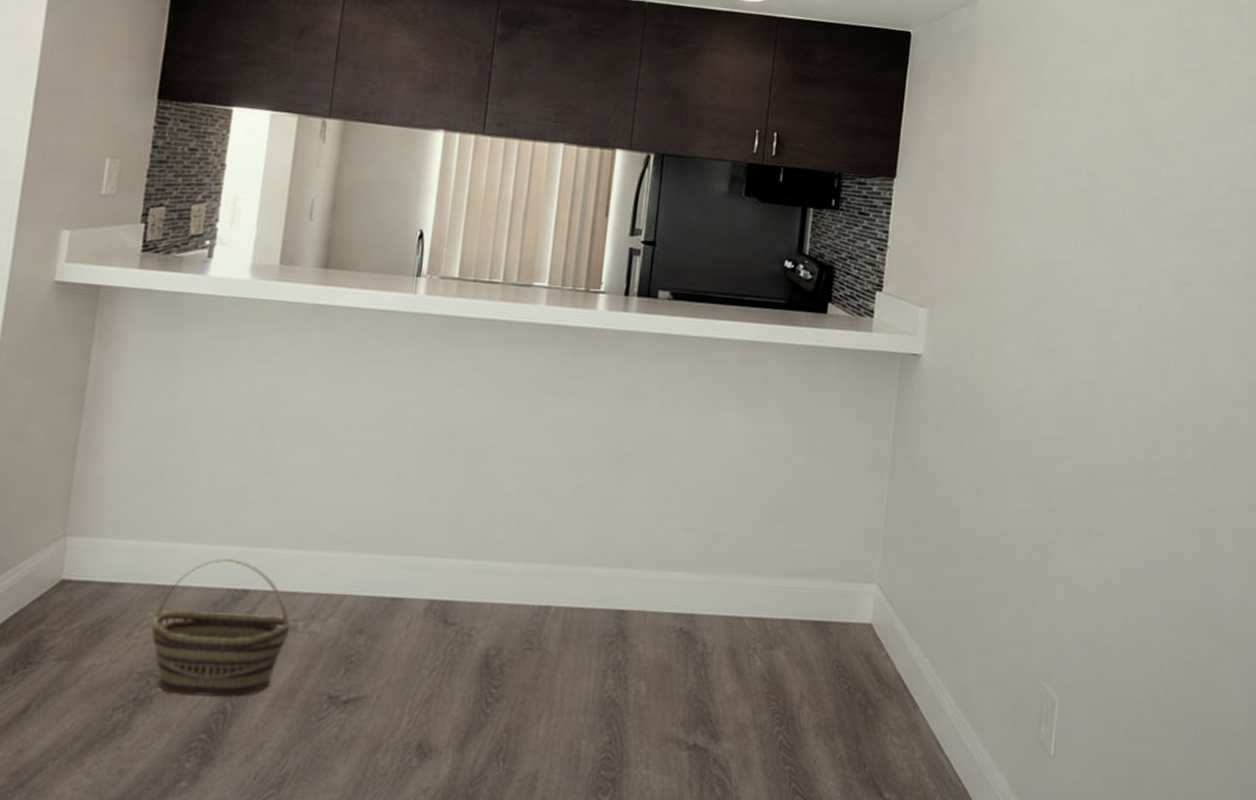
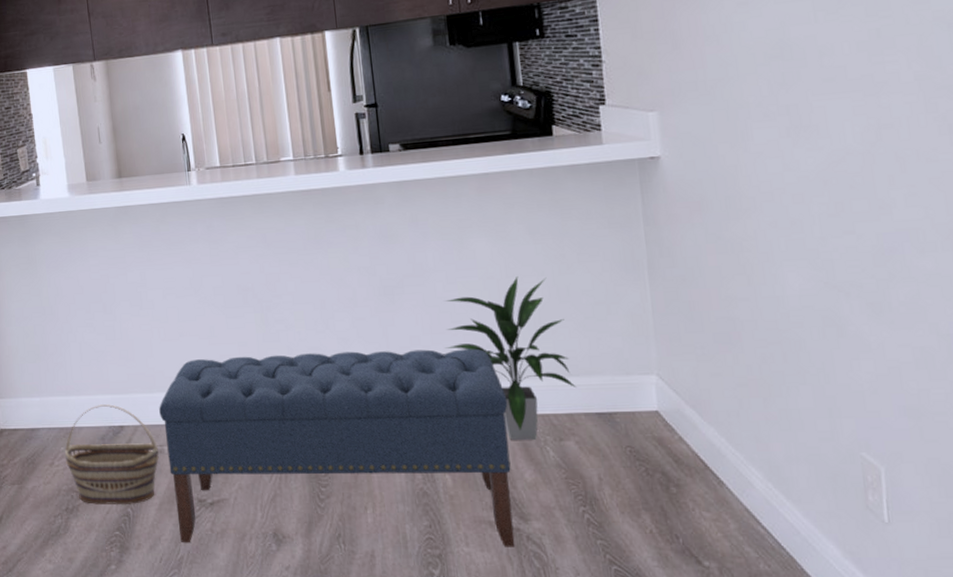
bench: none [290,512,725,771] -> present [159,348,515,547]
indoor plant: none [671,460,800,646] -> present [445,276,577,440]

